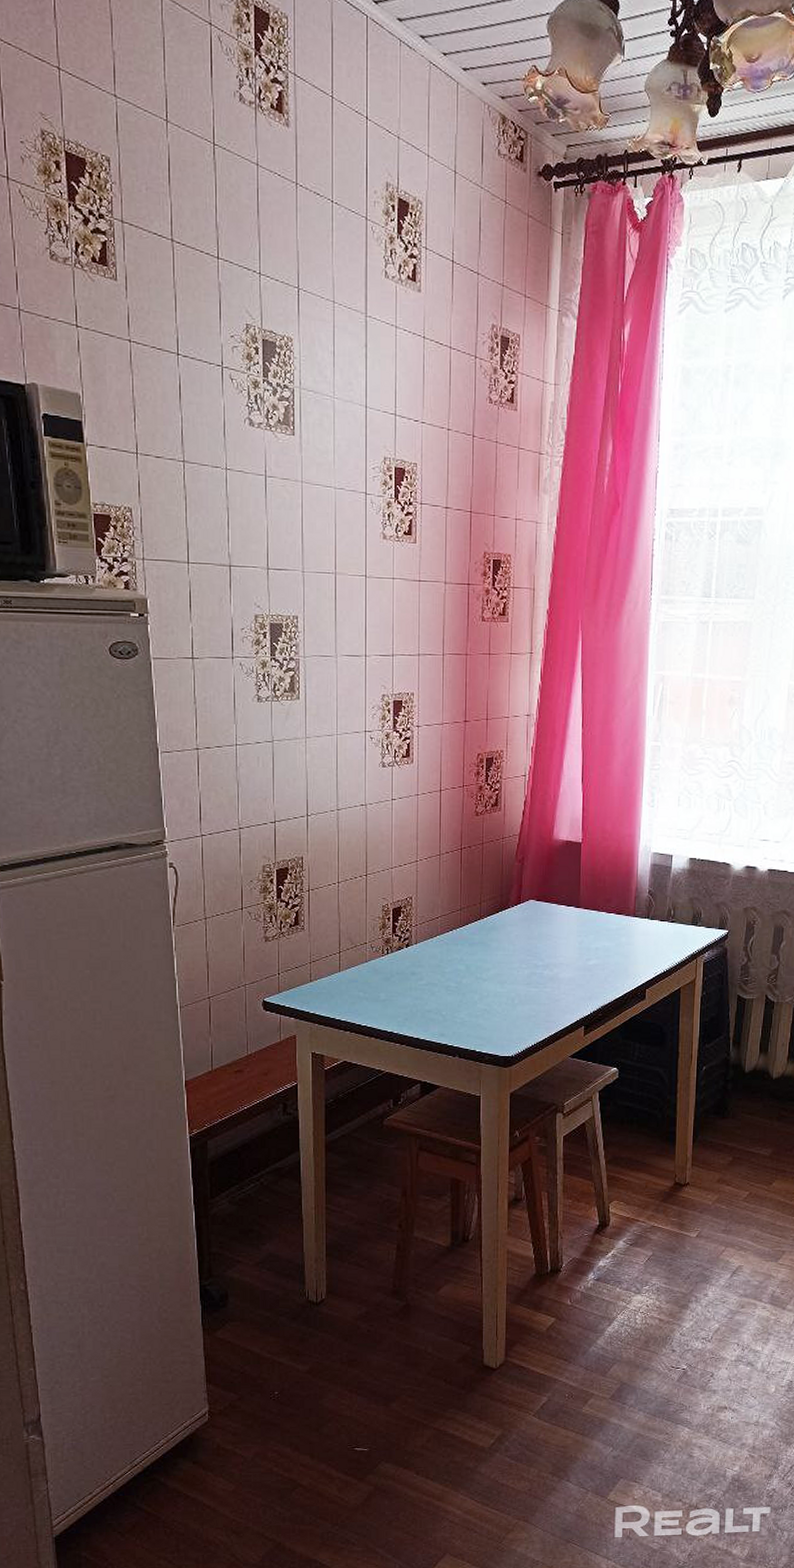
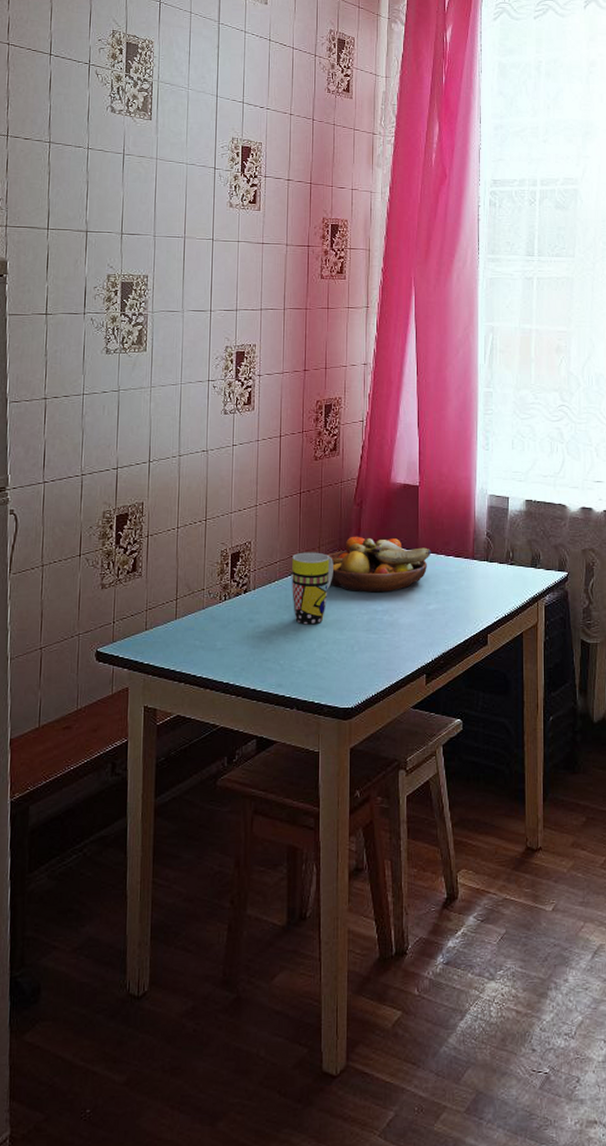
mug: none [453,908,495,978] -> present [292,552,333,625]
fruit bowl: none [487,892,593,948] -> present [326,536,432,593]

